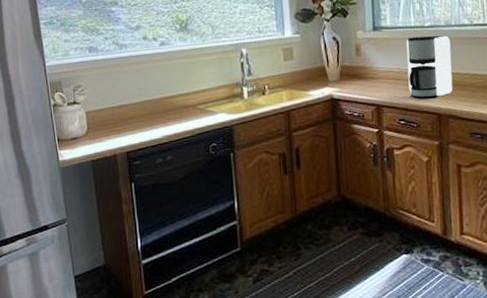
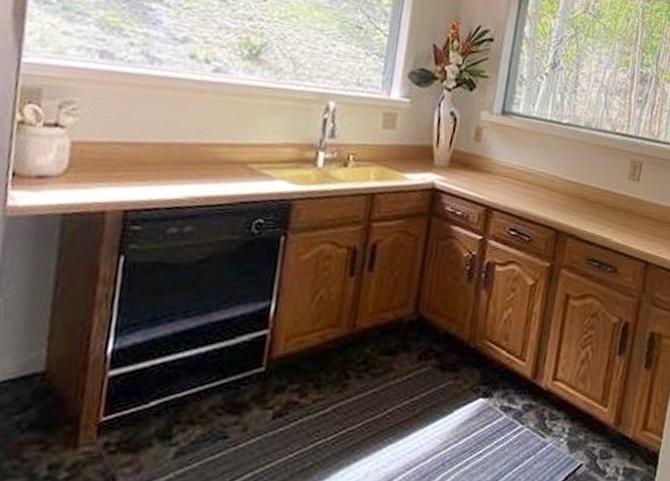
coffee maker: present [406,35,453,98] -> none [528,132,587,209]

